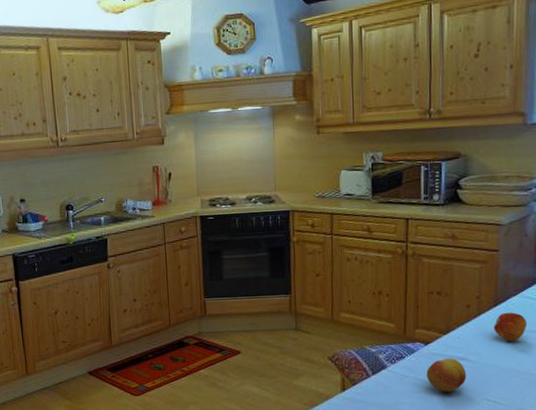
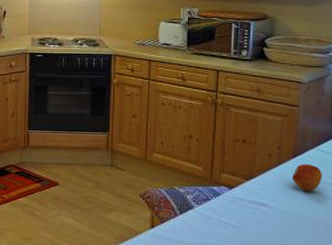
fruit: present [426,357,467,392] -> none [230,203,267,235]

